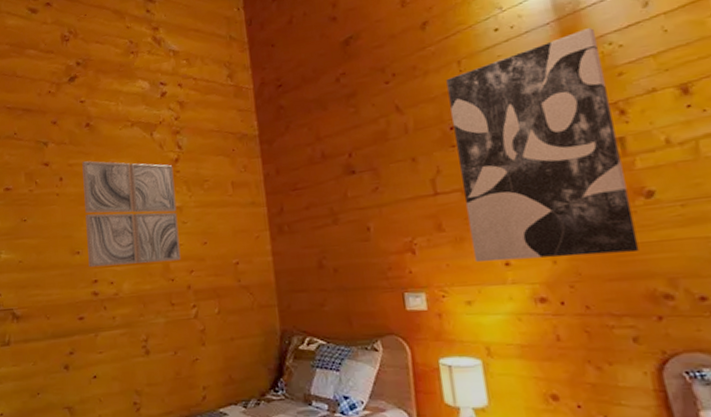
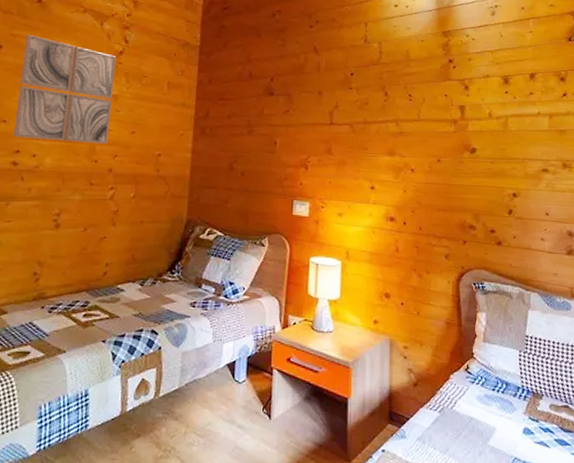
wall art: present [446,28,640,263] -> none [350,21,460,192]

